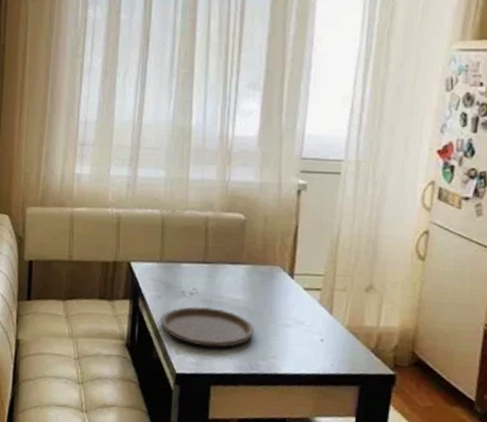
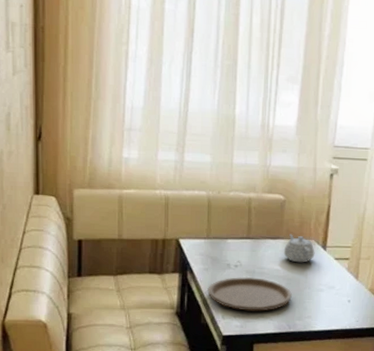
teapot: none [244,258,281,293] -> present [283,234,315,263]

